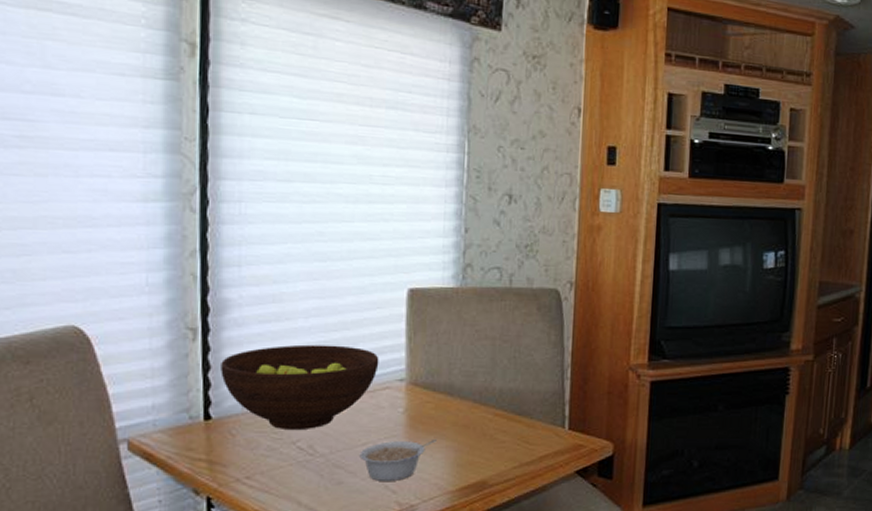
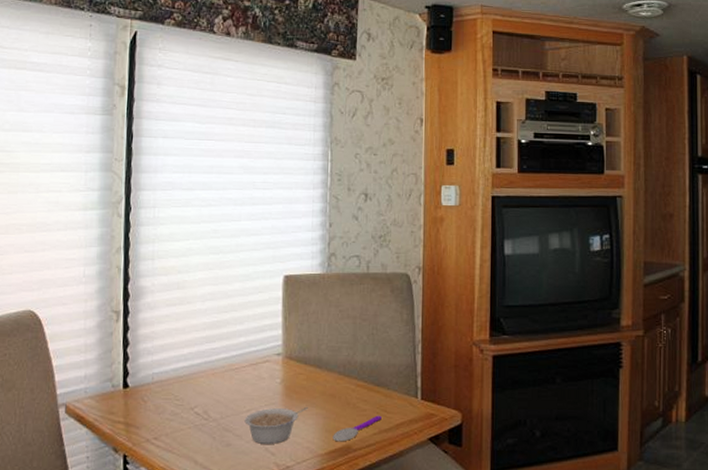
fruit bowl: present [220,344,379,431] -> none [136,324,261,398]
spoon: none [465,447,523,477] -> present [333,415,382,442]

